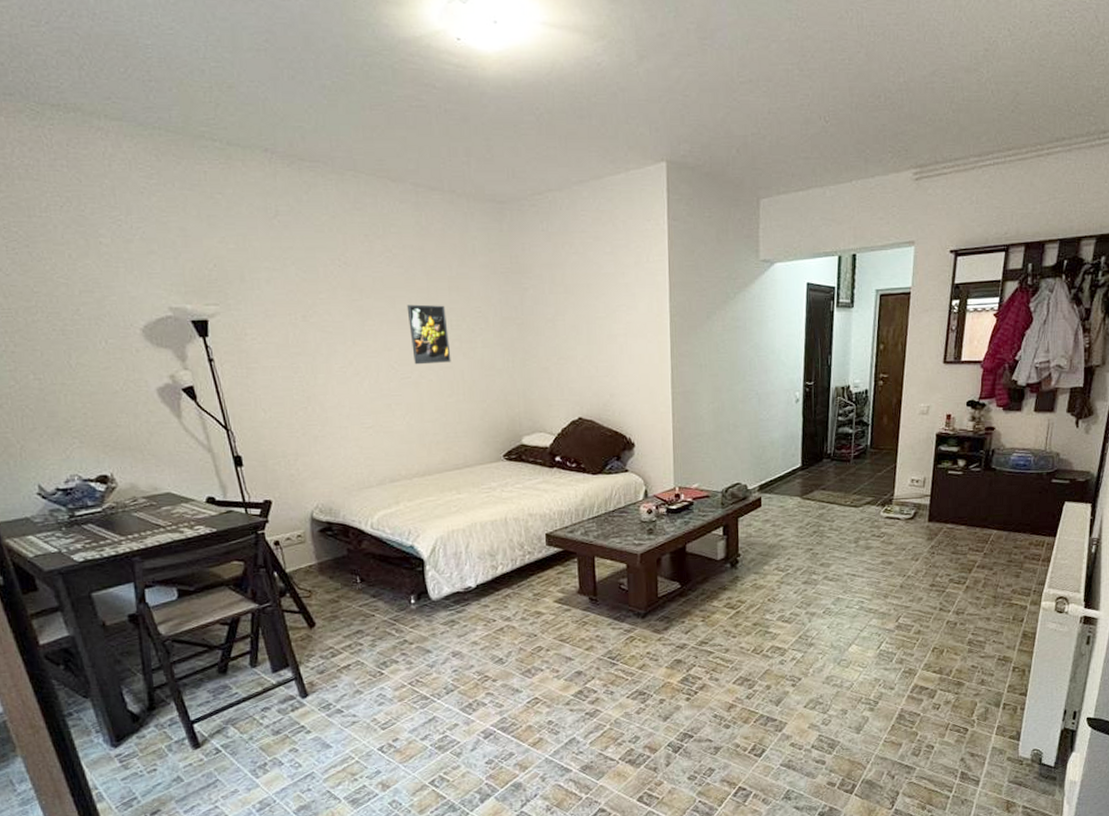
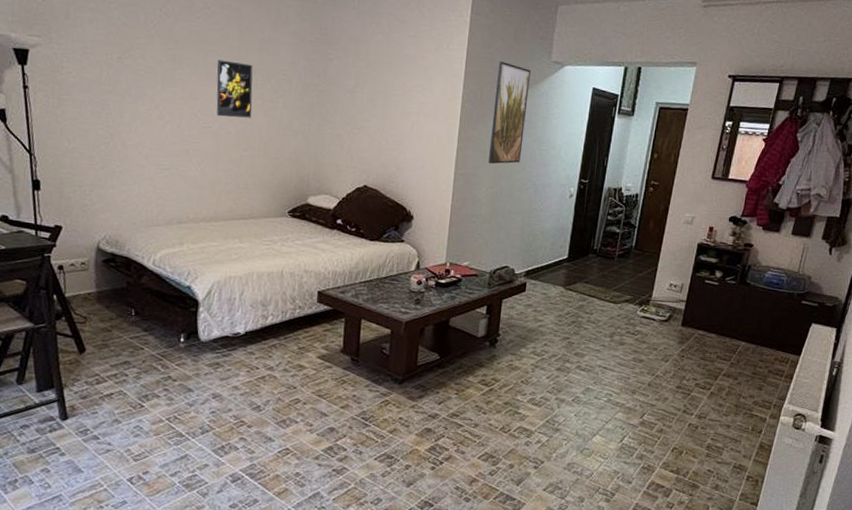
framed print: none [704,266,740,378] -> present [487,60,531,164]

